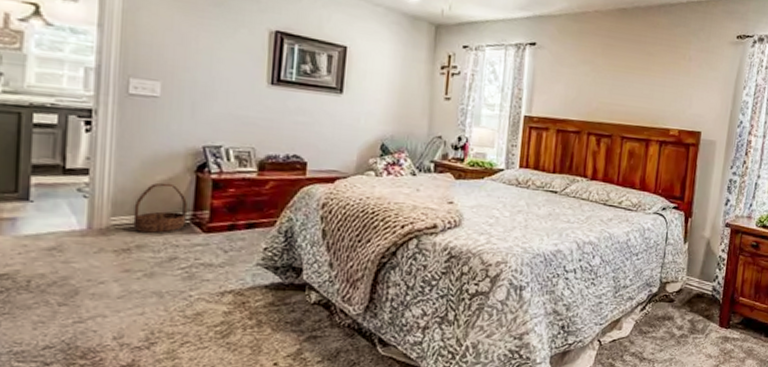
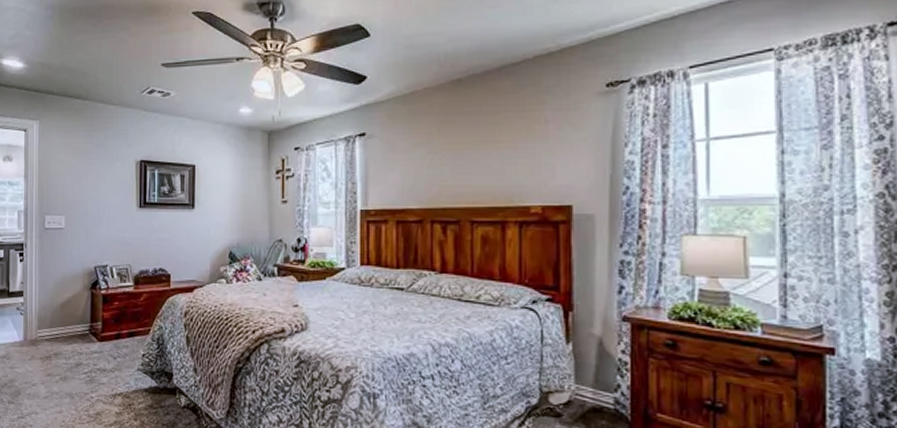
basket: present [133,182,187,233] -> none [52,299,86,343]

